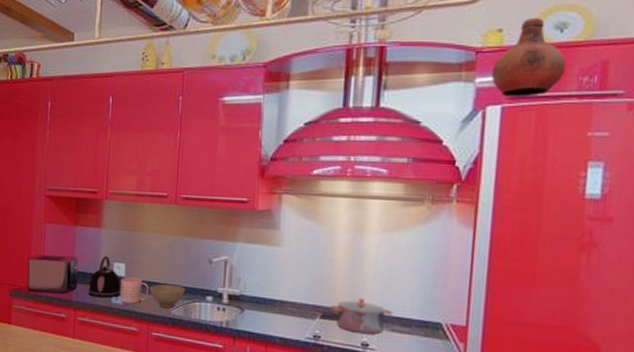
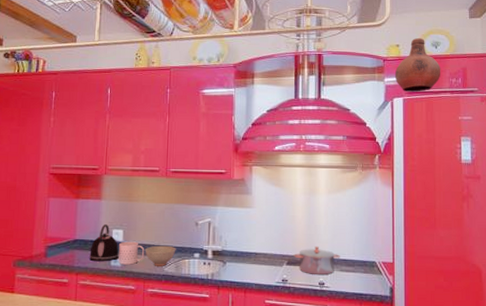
toaster: present [26,254,78,295] -> none [30,226,80,261]

